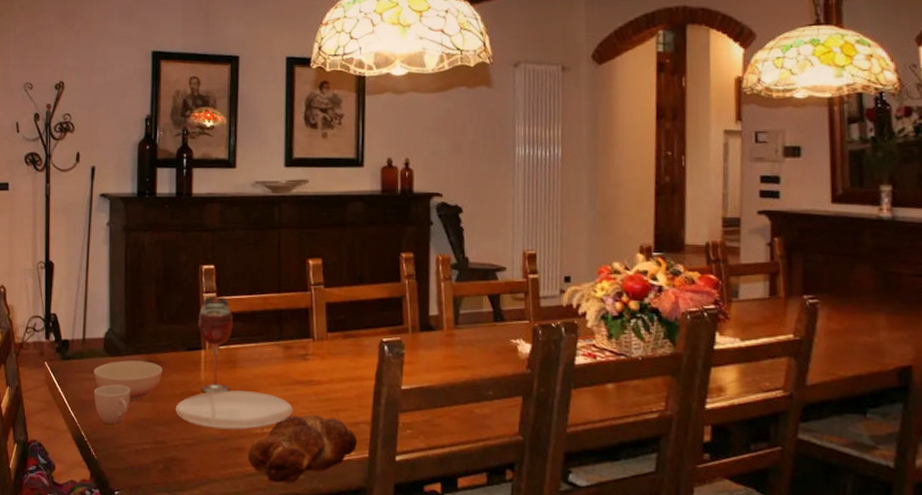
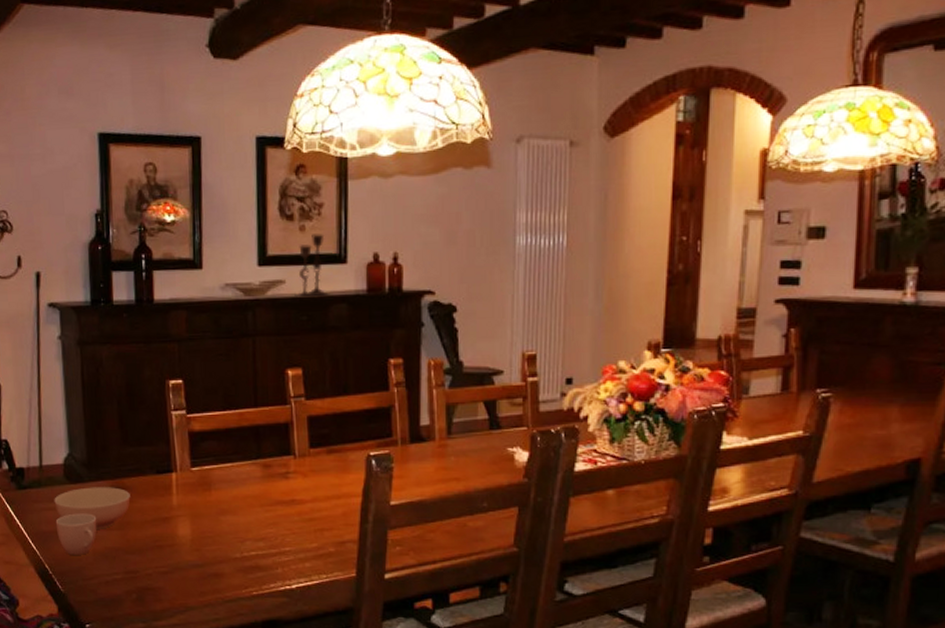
plate: present [175,390,293,431] -> none [146,514,274,556]
wineglass: present [198,297,233,393] -> none [167,415,206,518]
bread loaf: present [248,414,358,484] -> none [227,535,345,607]
candlestick: none [317,140,347,197] -> present [295,234,329,299]

